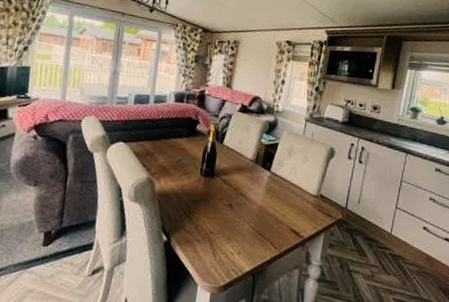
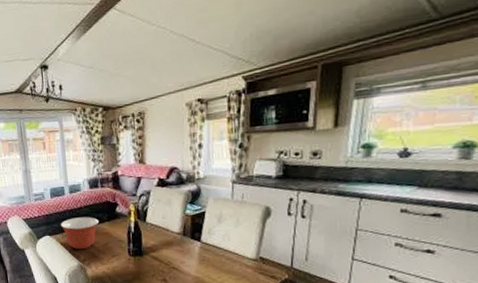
mixing bowl: none [137,128,177,162] -> present [60,217,99,250]

